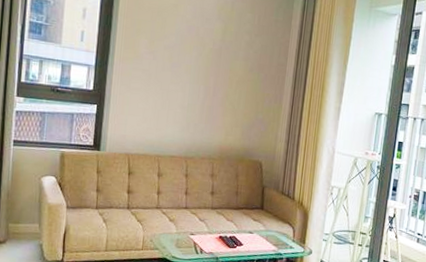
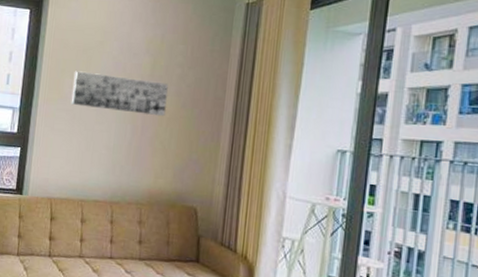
wall art: none [146,32,238,80] -> present [71,71,168,117]

